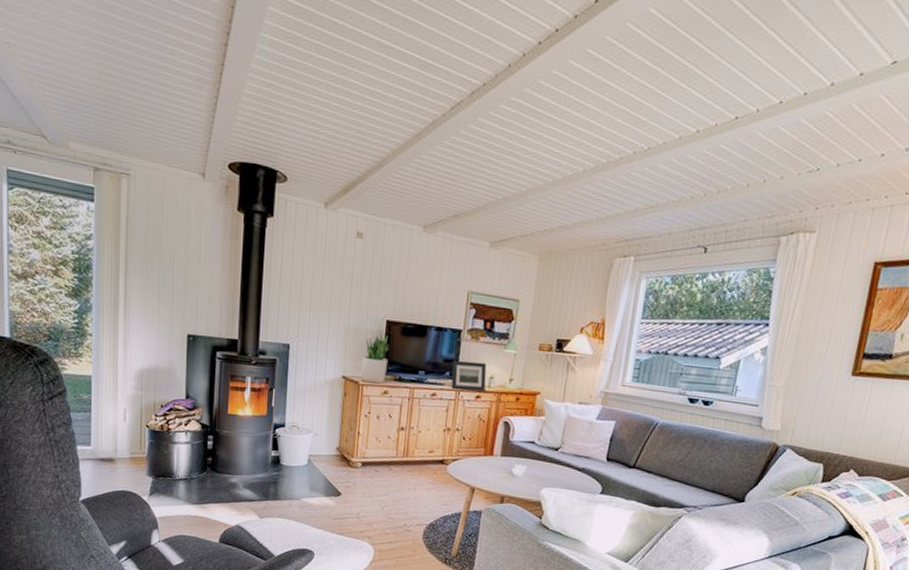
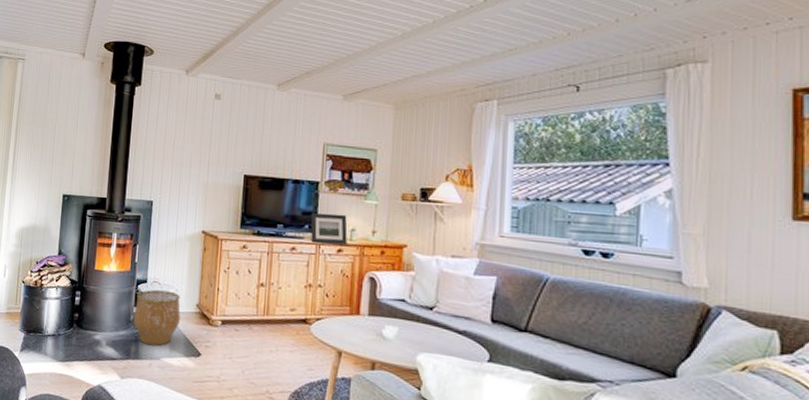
basket: none [271,433,321,488] -> present [133,289,181,346]
planter: present [361,334,390,385] -> none [220,189,248,239]

